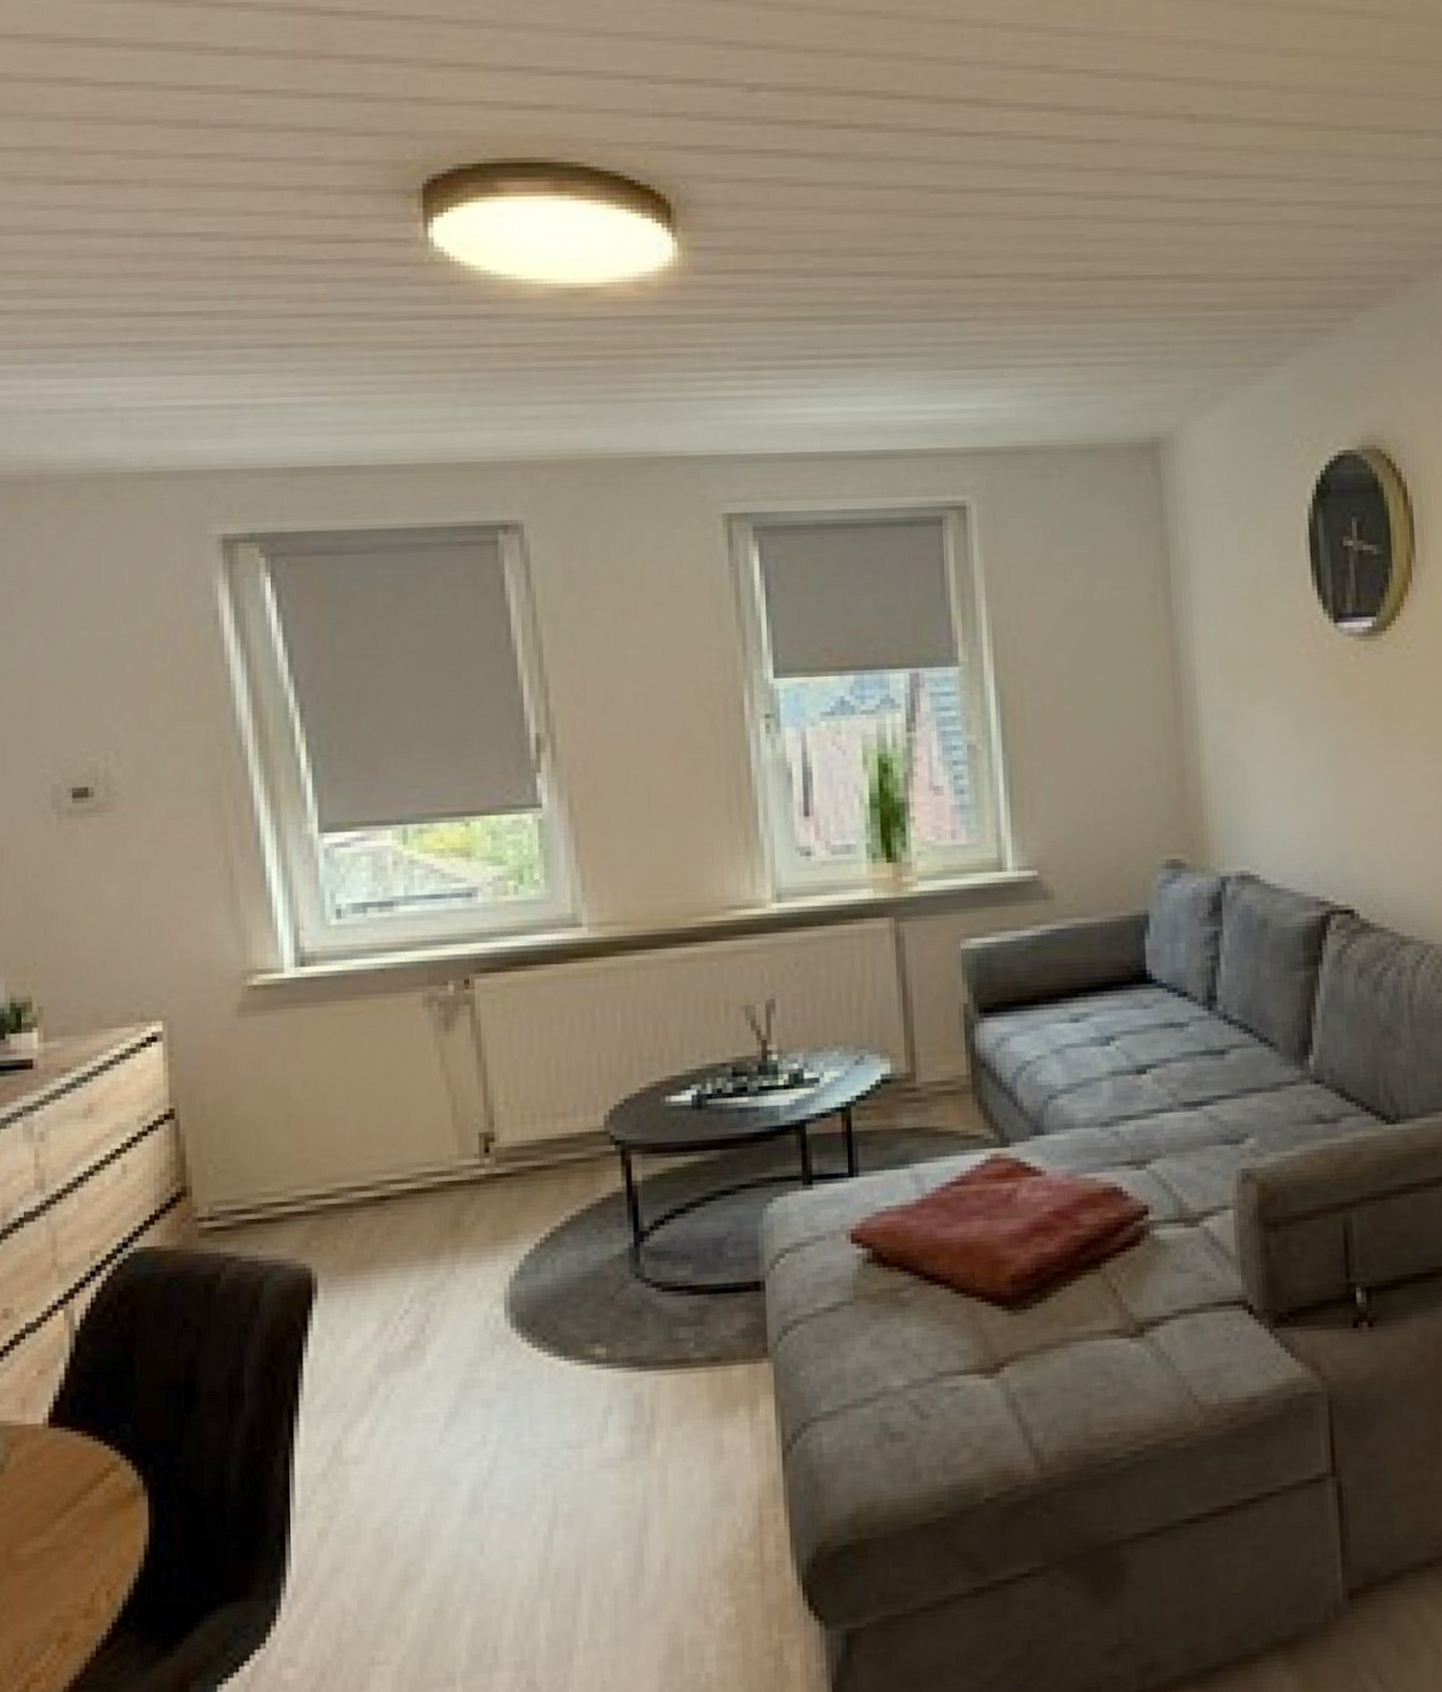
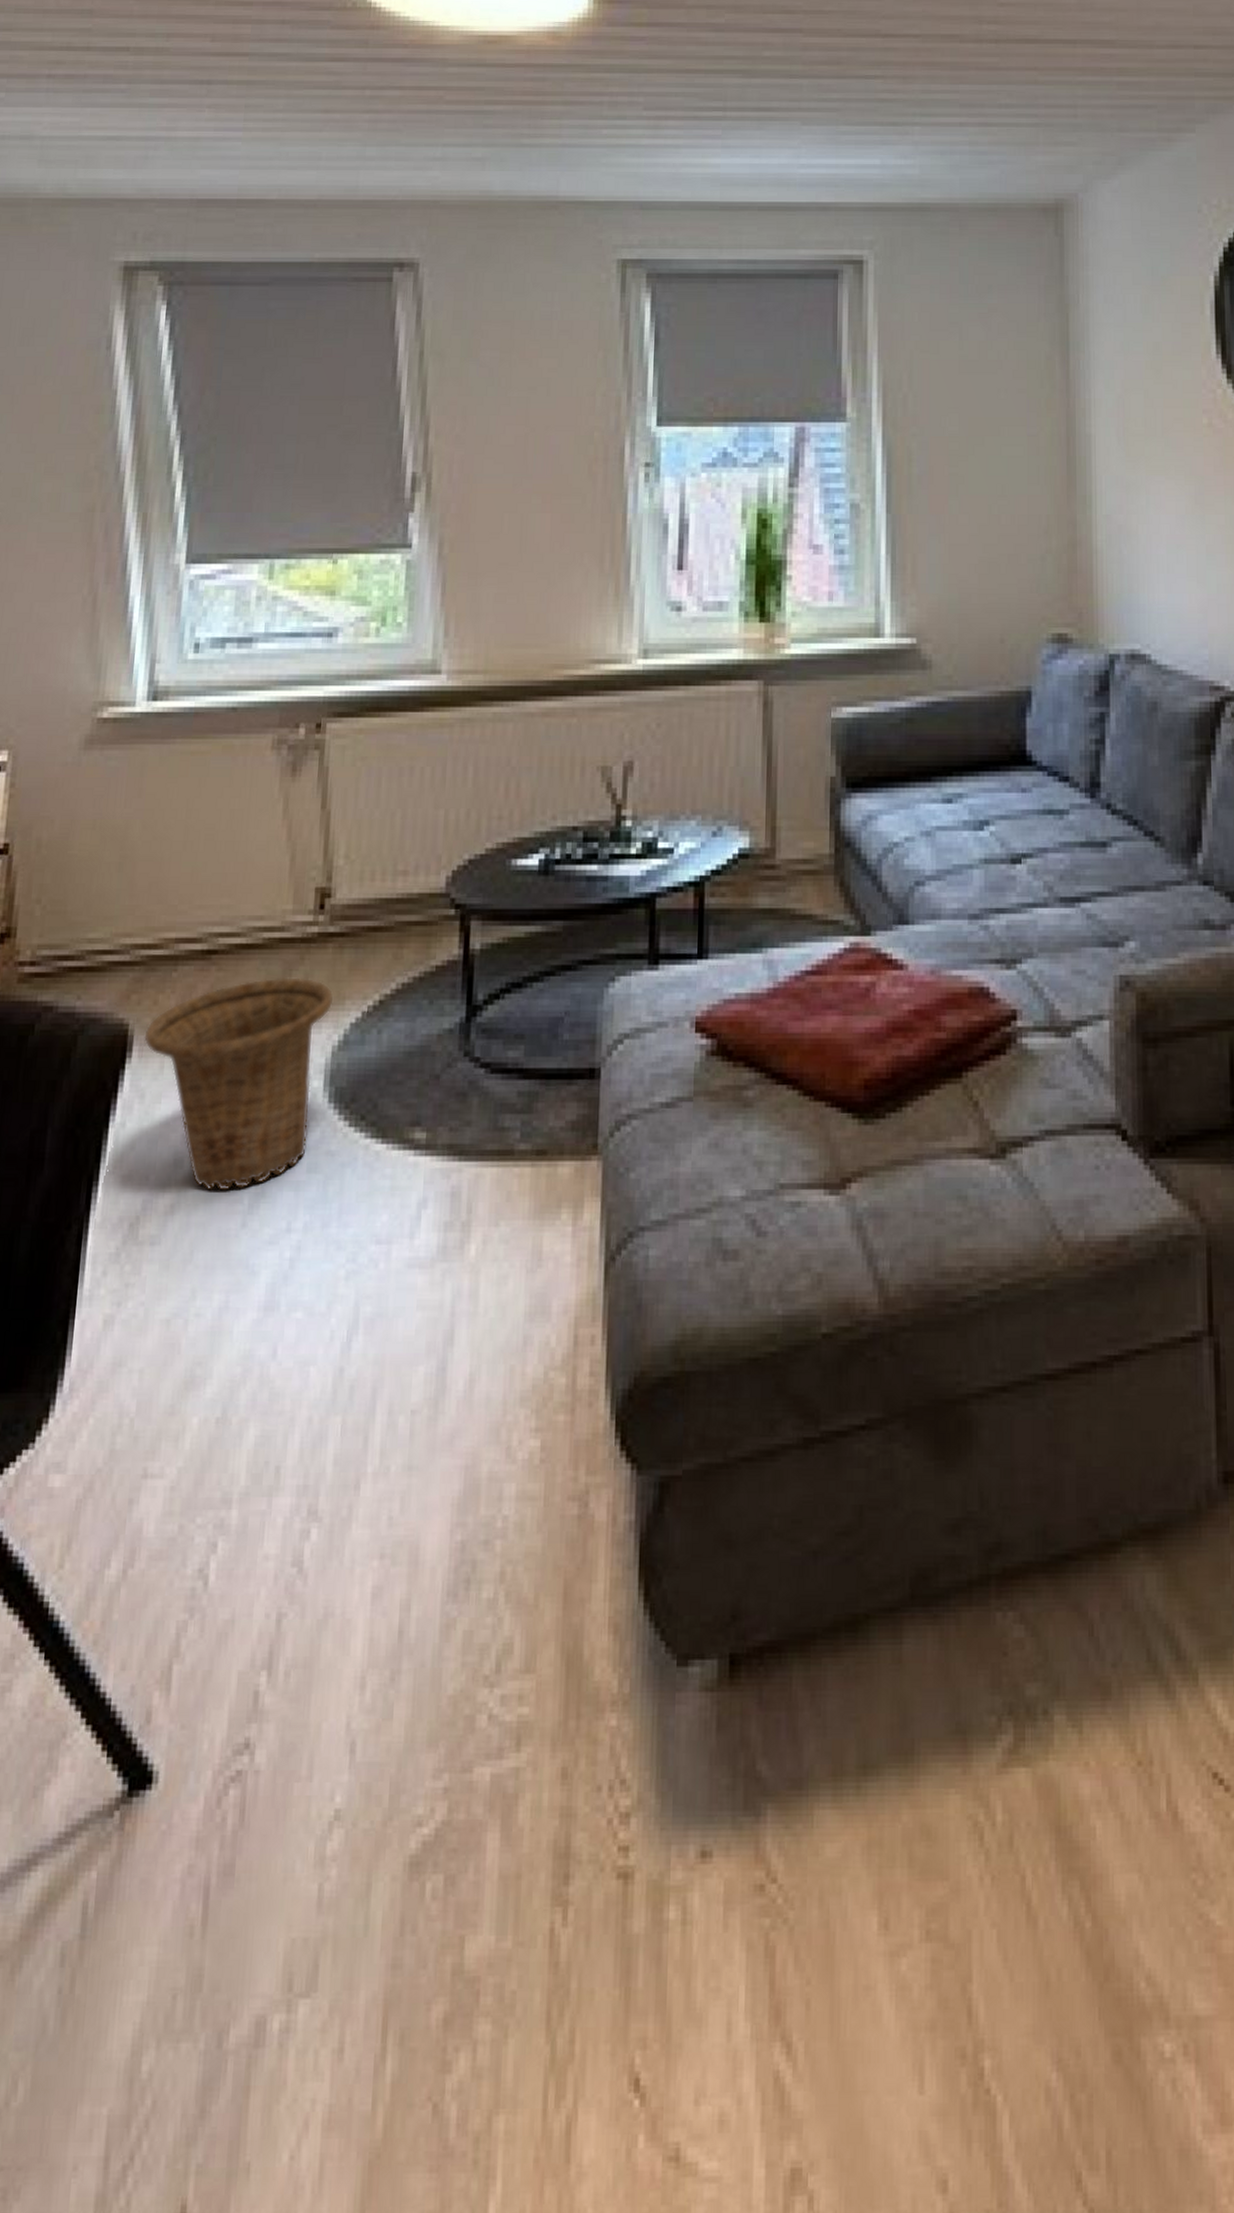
basket: none [328,1216,507,1413] -> present [144,977,333,1191]

